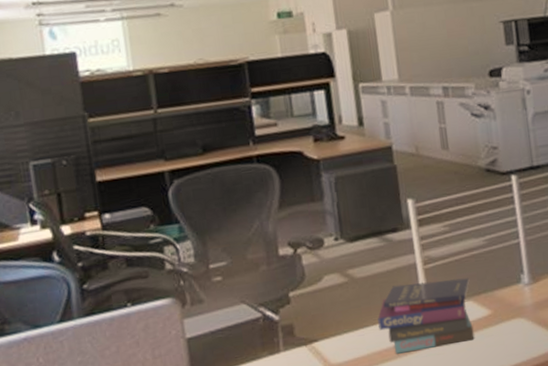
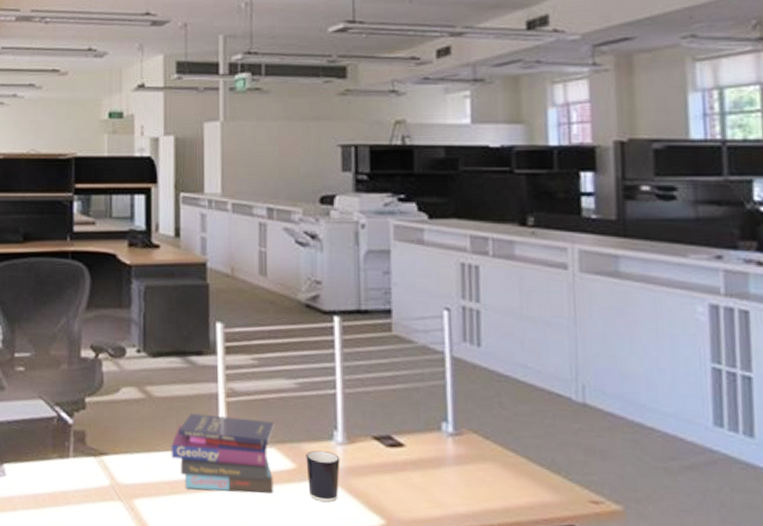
mug: none [499,293,530,337] -> present [306,450,340,503]

